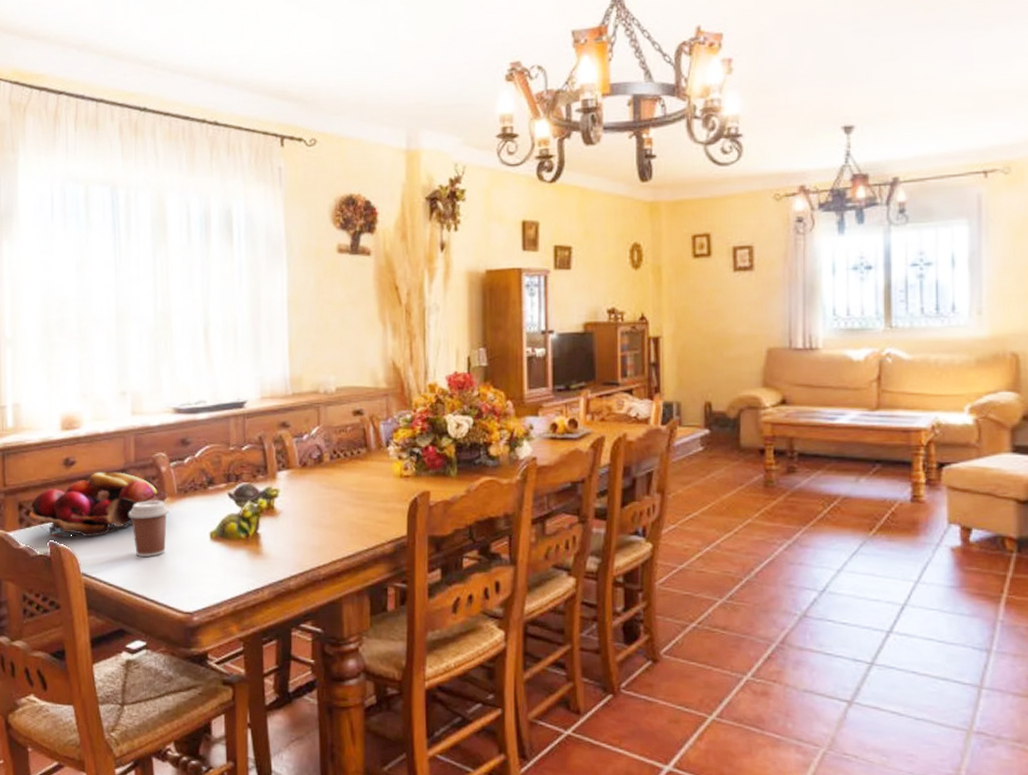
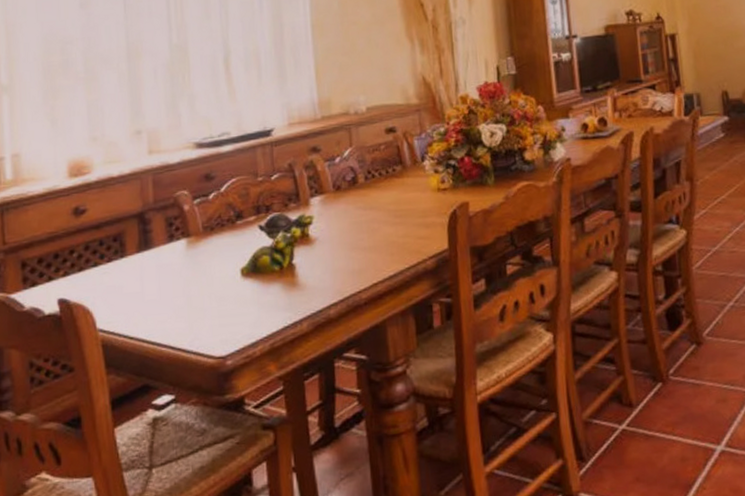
fruit basket: present [29,472,168,538] -> none [34,215,192,294]
coffee cup: present [128,501,169,557] -> none [149,241,195,304]

